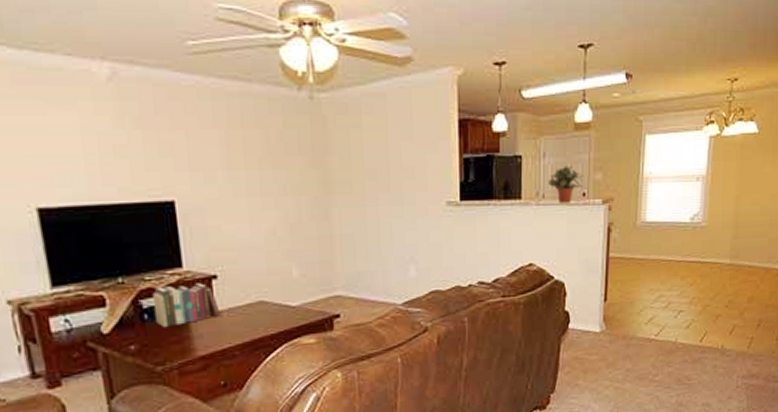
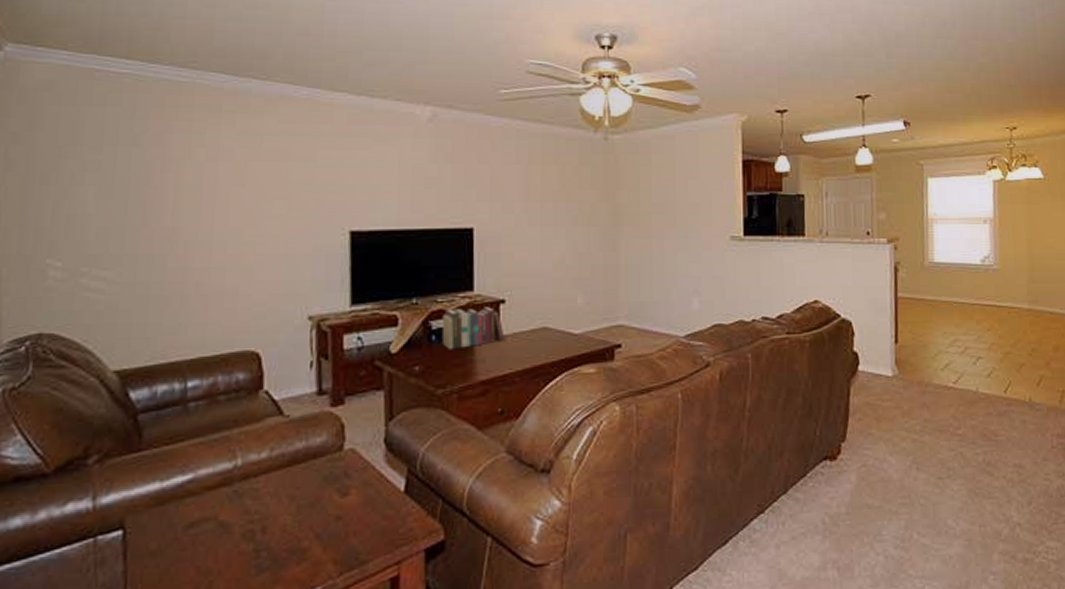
potted plant: present [549,165,584,204] -> none [832,205,868,242]

